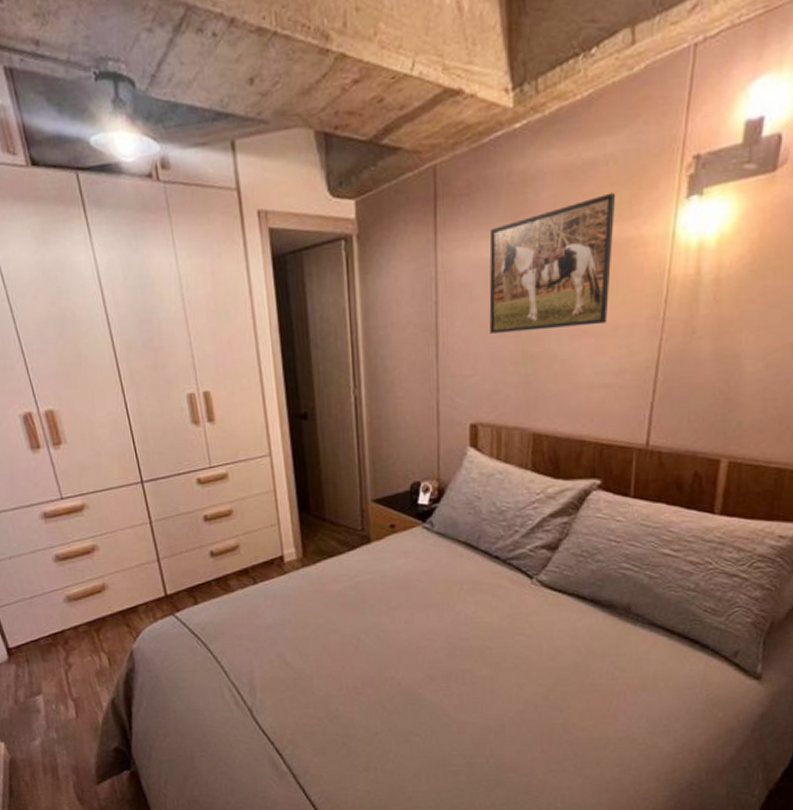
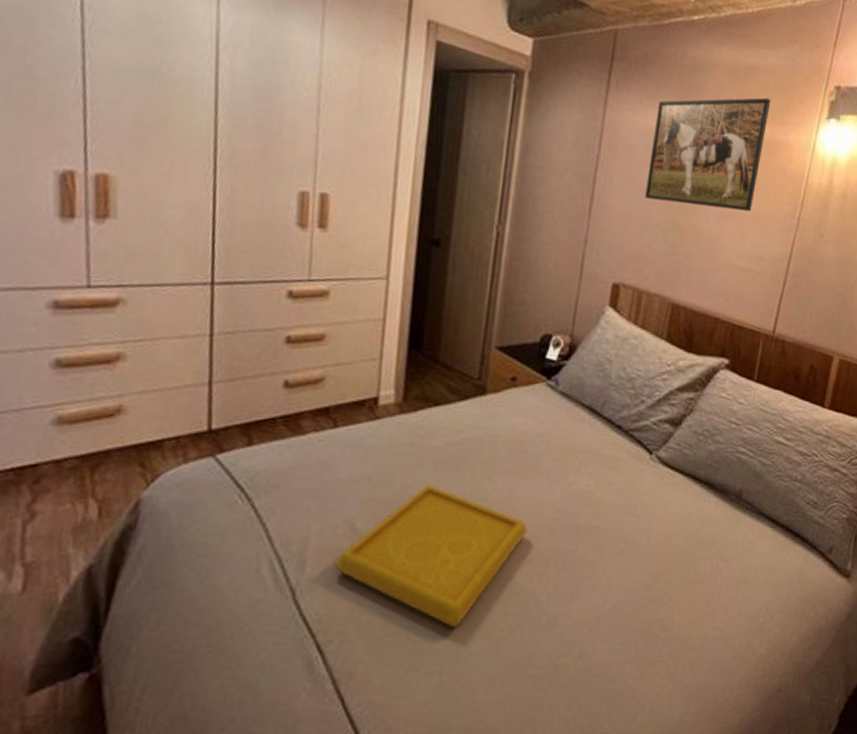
serving tray: none [277,623,427,735] -> present [334,485,528,628]

